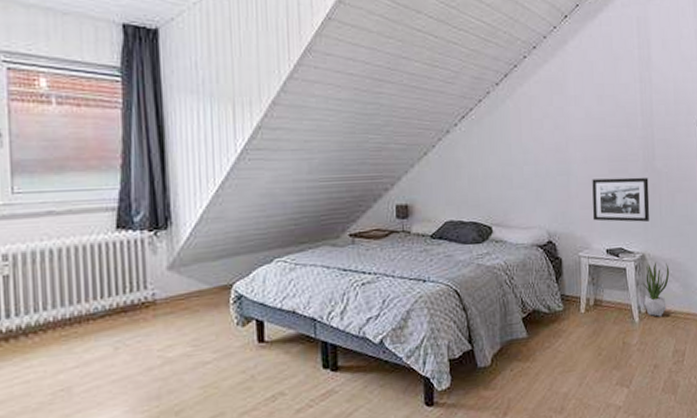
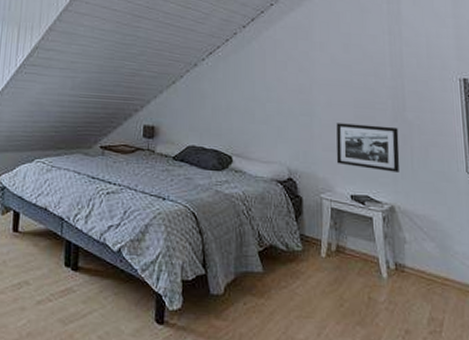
potted plant: present [642,262,670,317] -> none [391,216,424,277]

